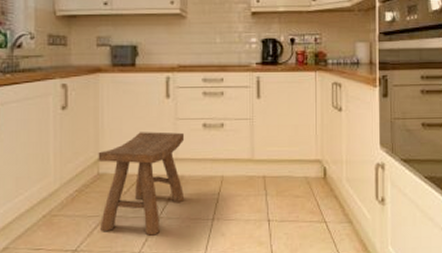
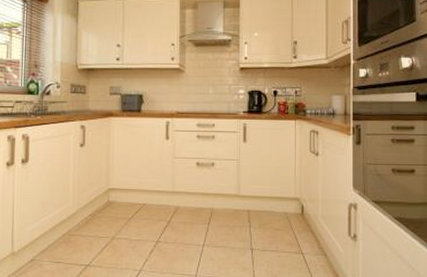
stool: present [98,131,185,236] -> none [108,168,181,256]

